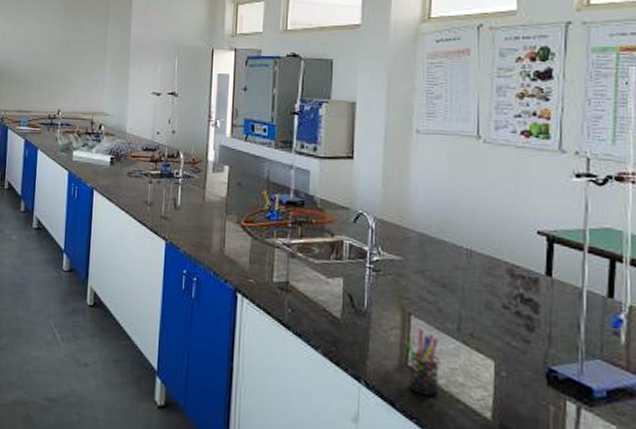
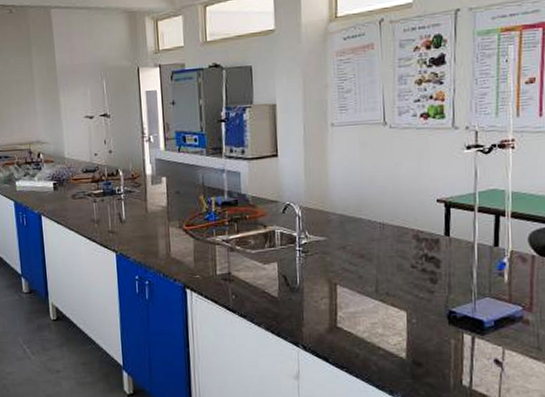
pen holder: present [404,328,440,397] -> none [332,295,364,349]

